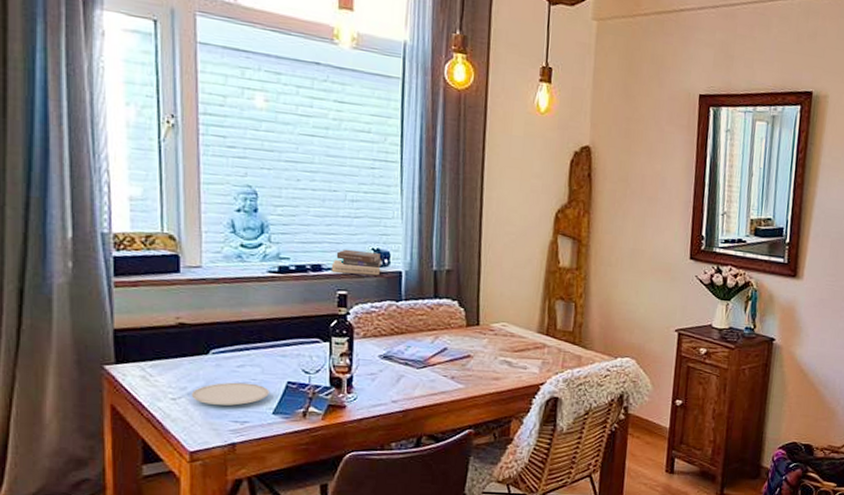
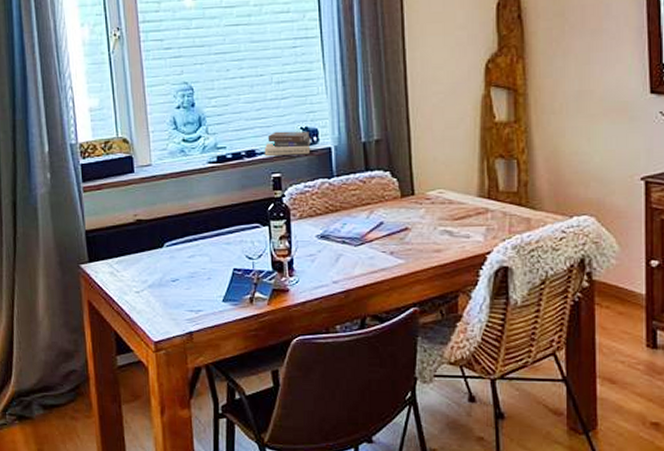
plate: present [191,382,269,406] -> none [151,272,218,295]

